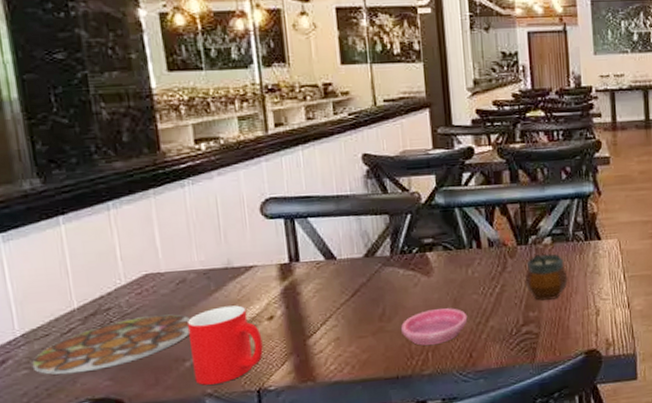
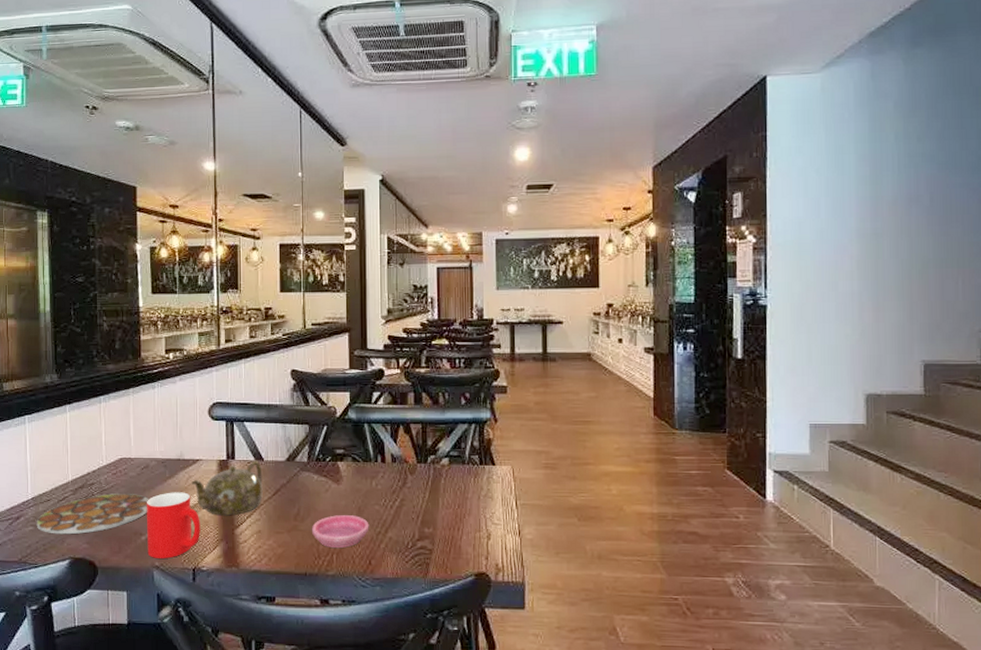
teapot: none [245,260,339,327] -> present [191,460,263,516]
gourd: present [525,254,568,301] -> none [422,474,462,518]

